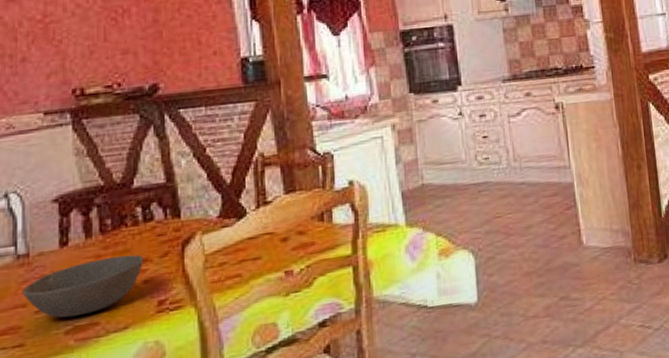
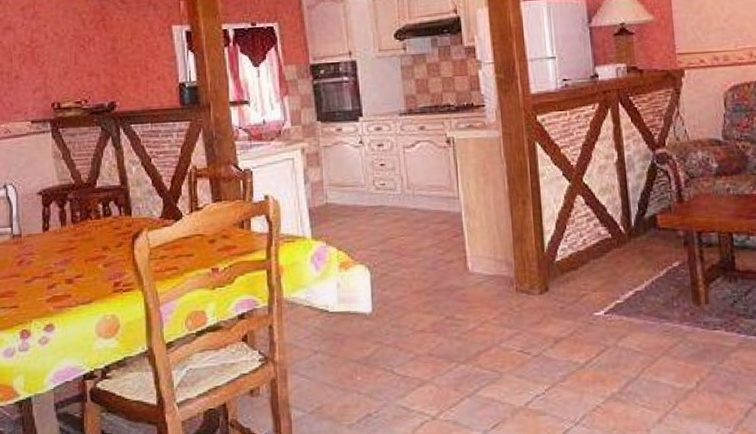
bowl: present [22,254,144,318] -> none [16,242,104,289]

